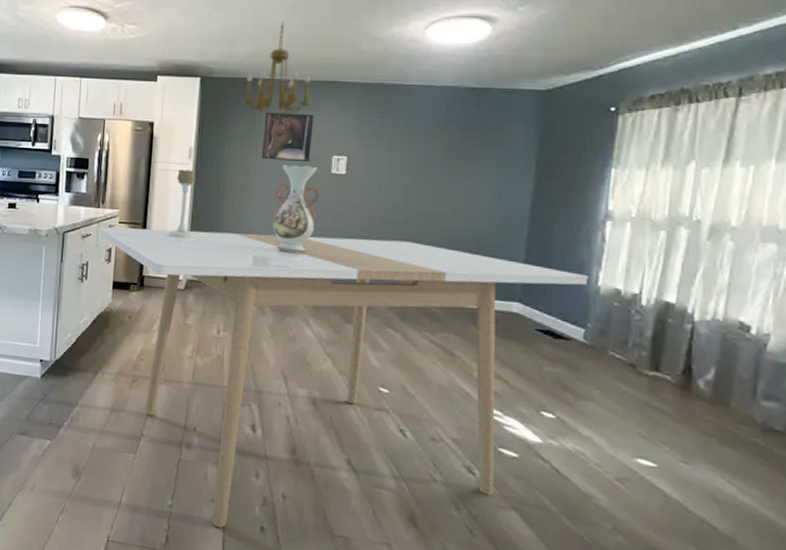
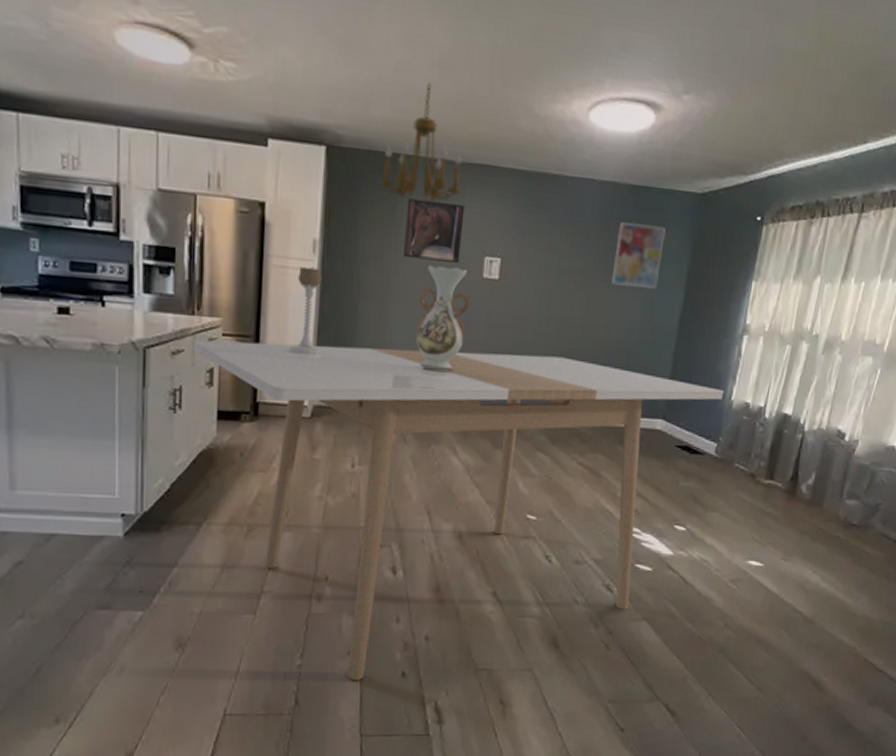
wall art: none [455,120,509,178] -> present [611,222,666,289]

